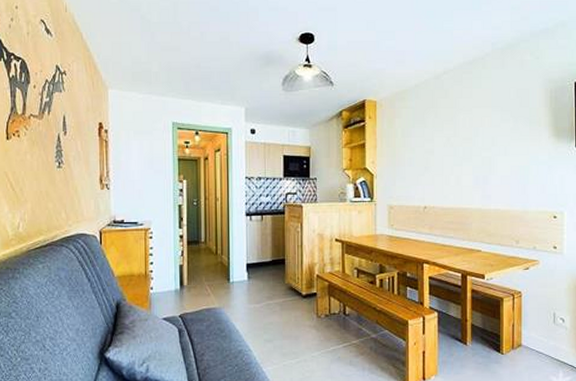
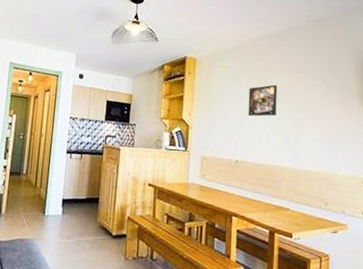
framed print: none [434,123,464,158] -> present [248,85,278,116]

